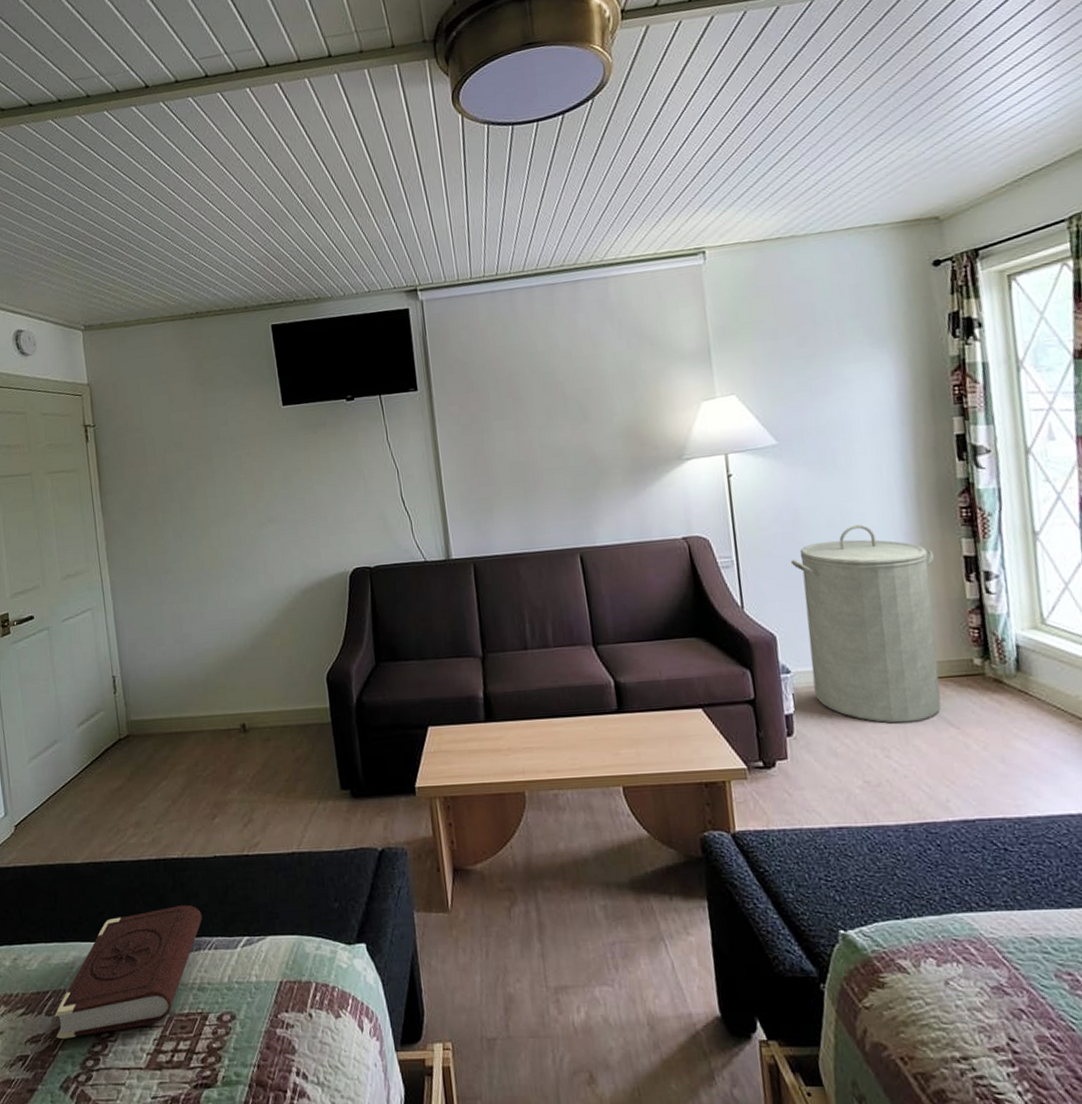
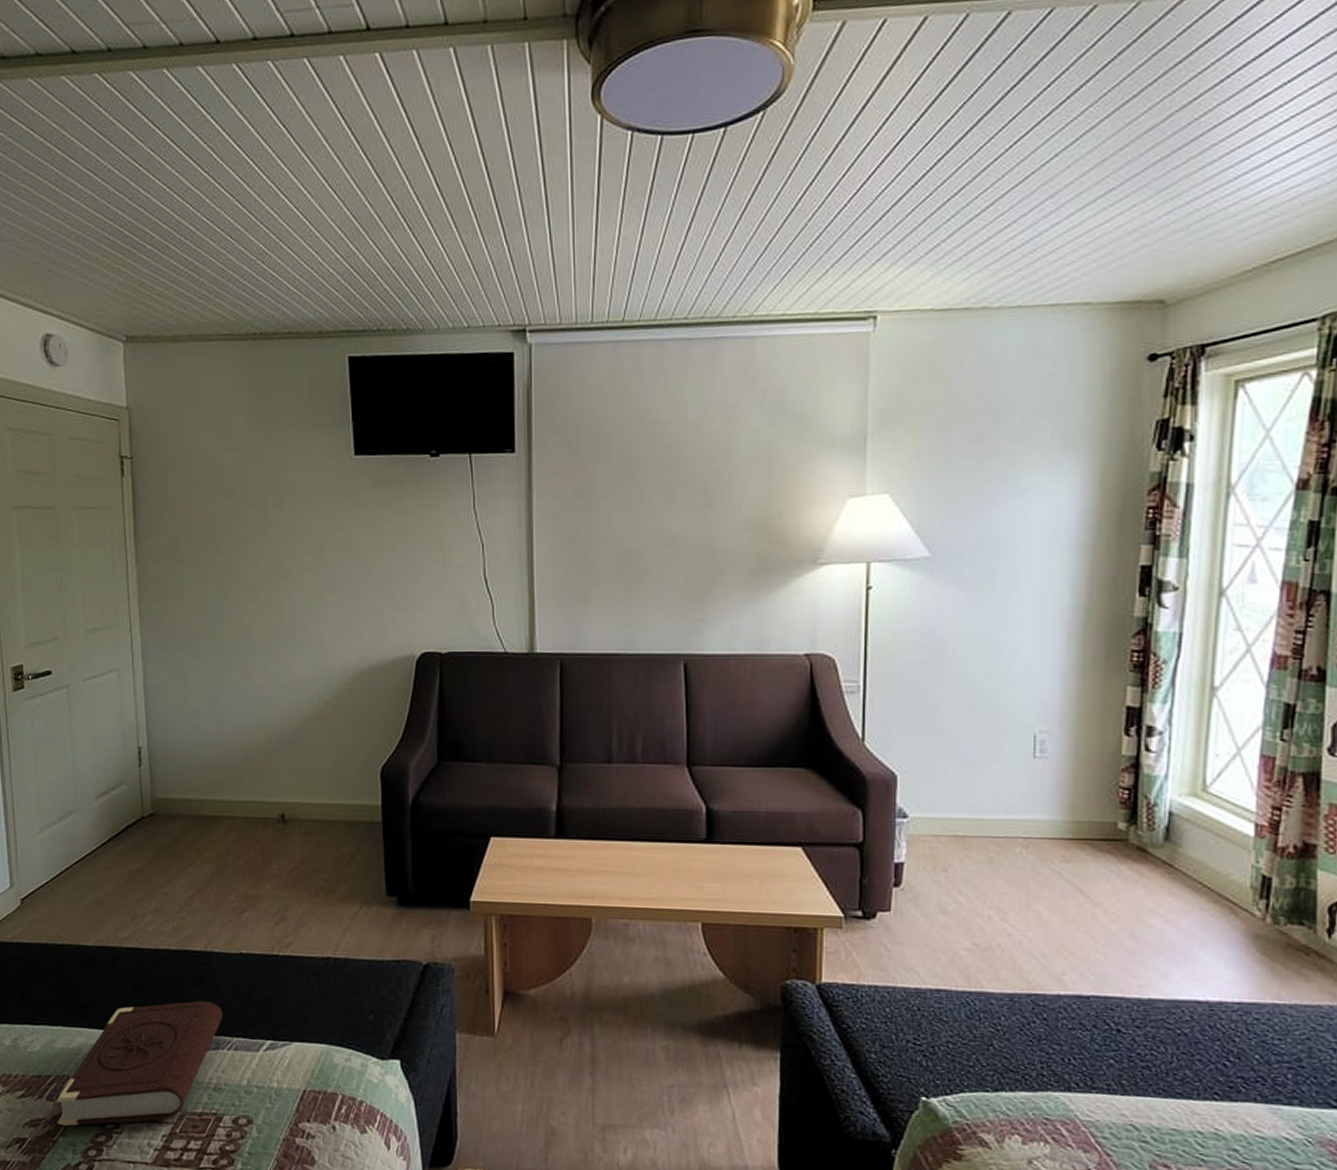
laundry hamper: present [790,524,941,724] -> none [925,659,1093,885]

